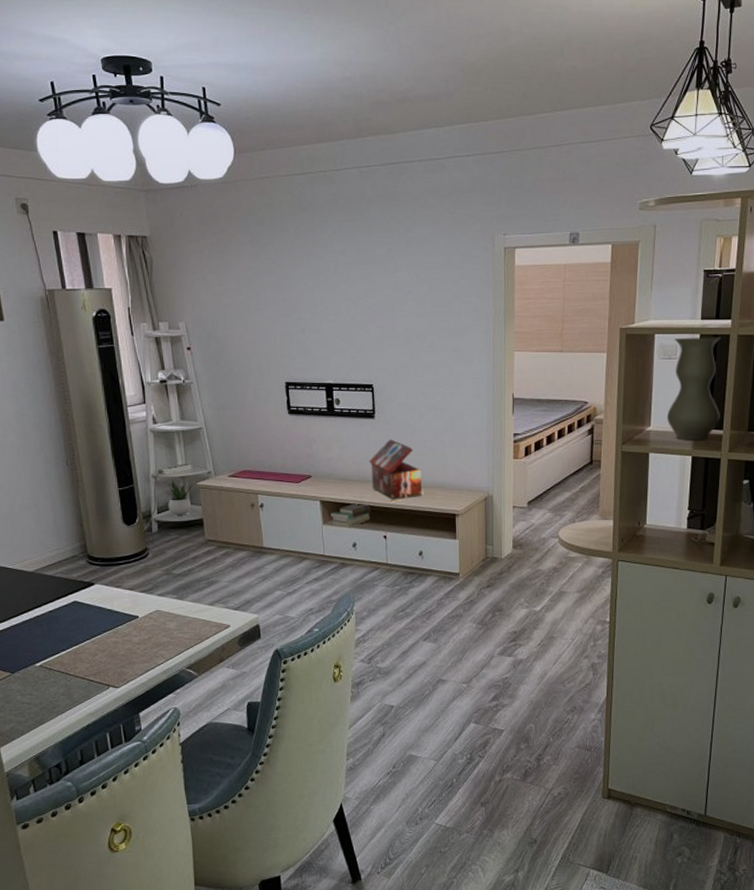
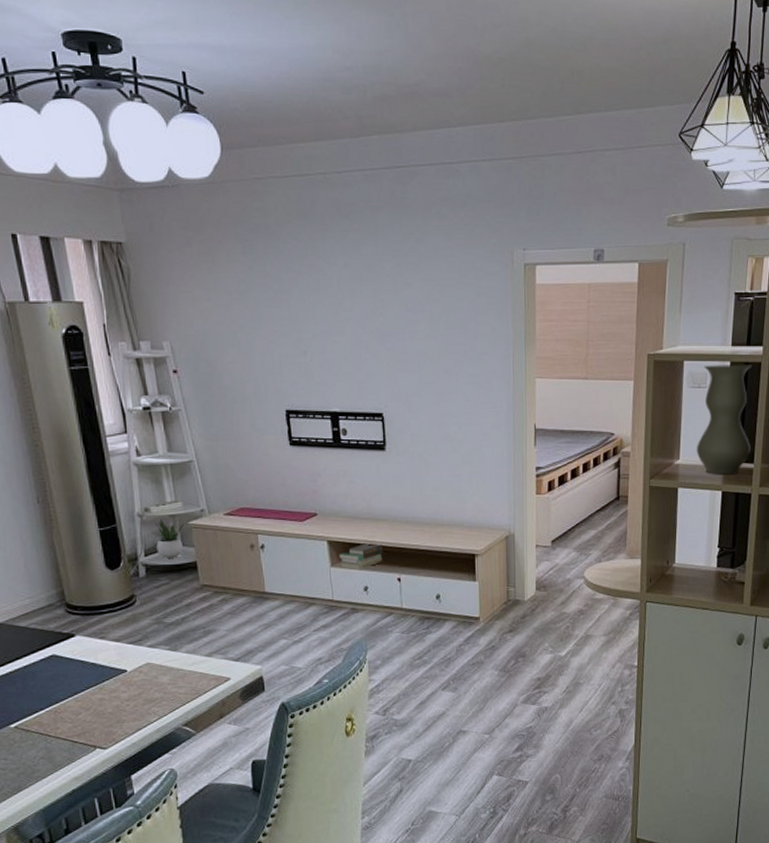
decorative box: present [368,439,423,500] -> none [379,473,439,540]

